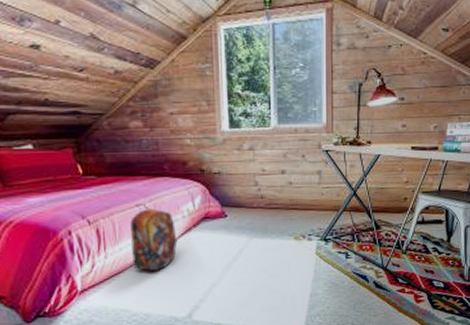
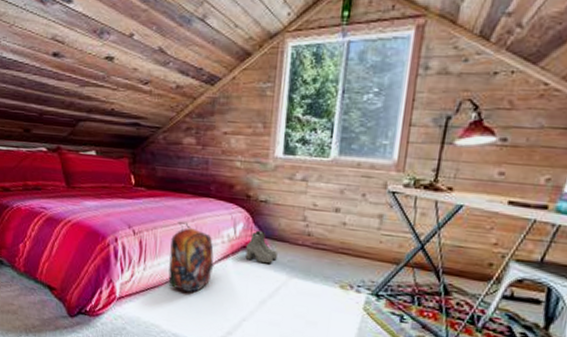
boots: none [206,200,236,230] -> present [245,230,277,264]

